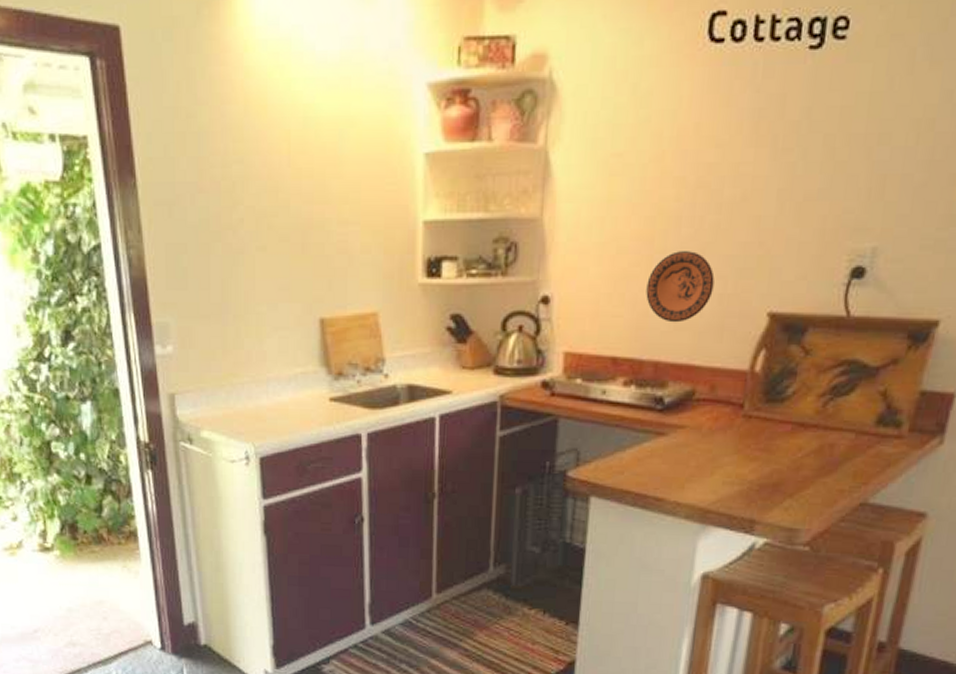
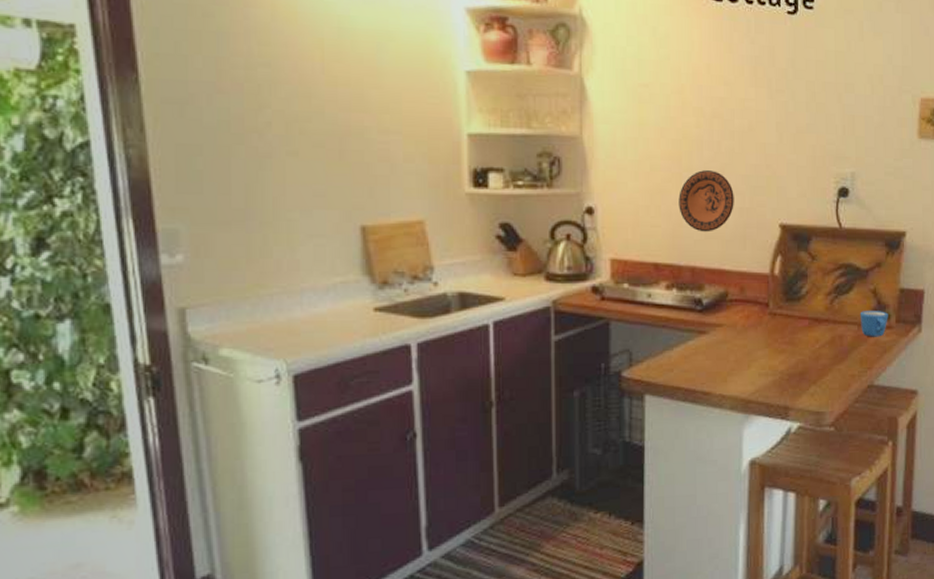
mug: none [859,416,900,448] -> present [860,311,888,337]

